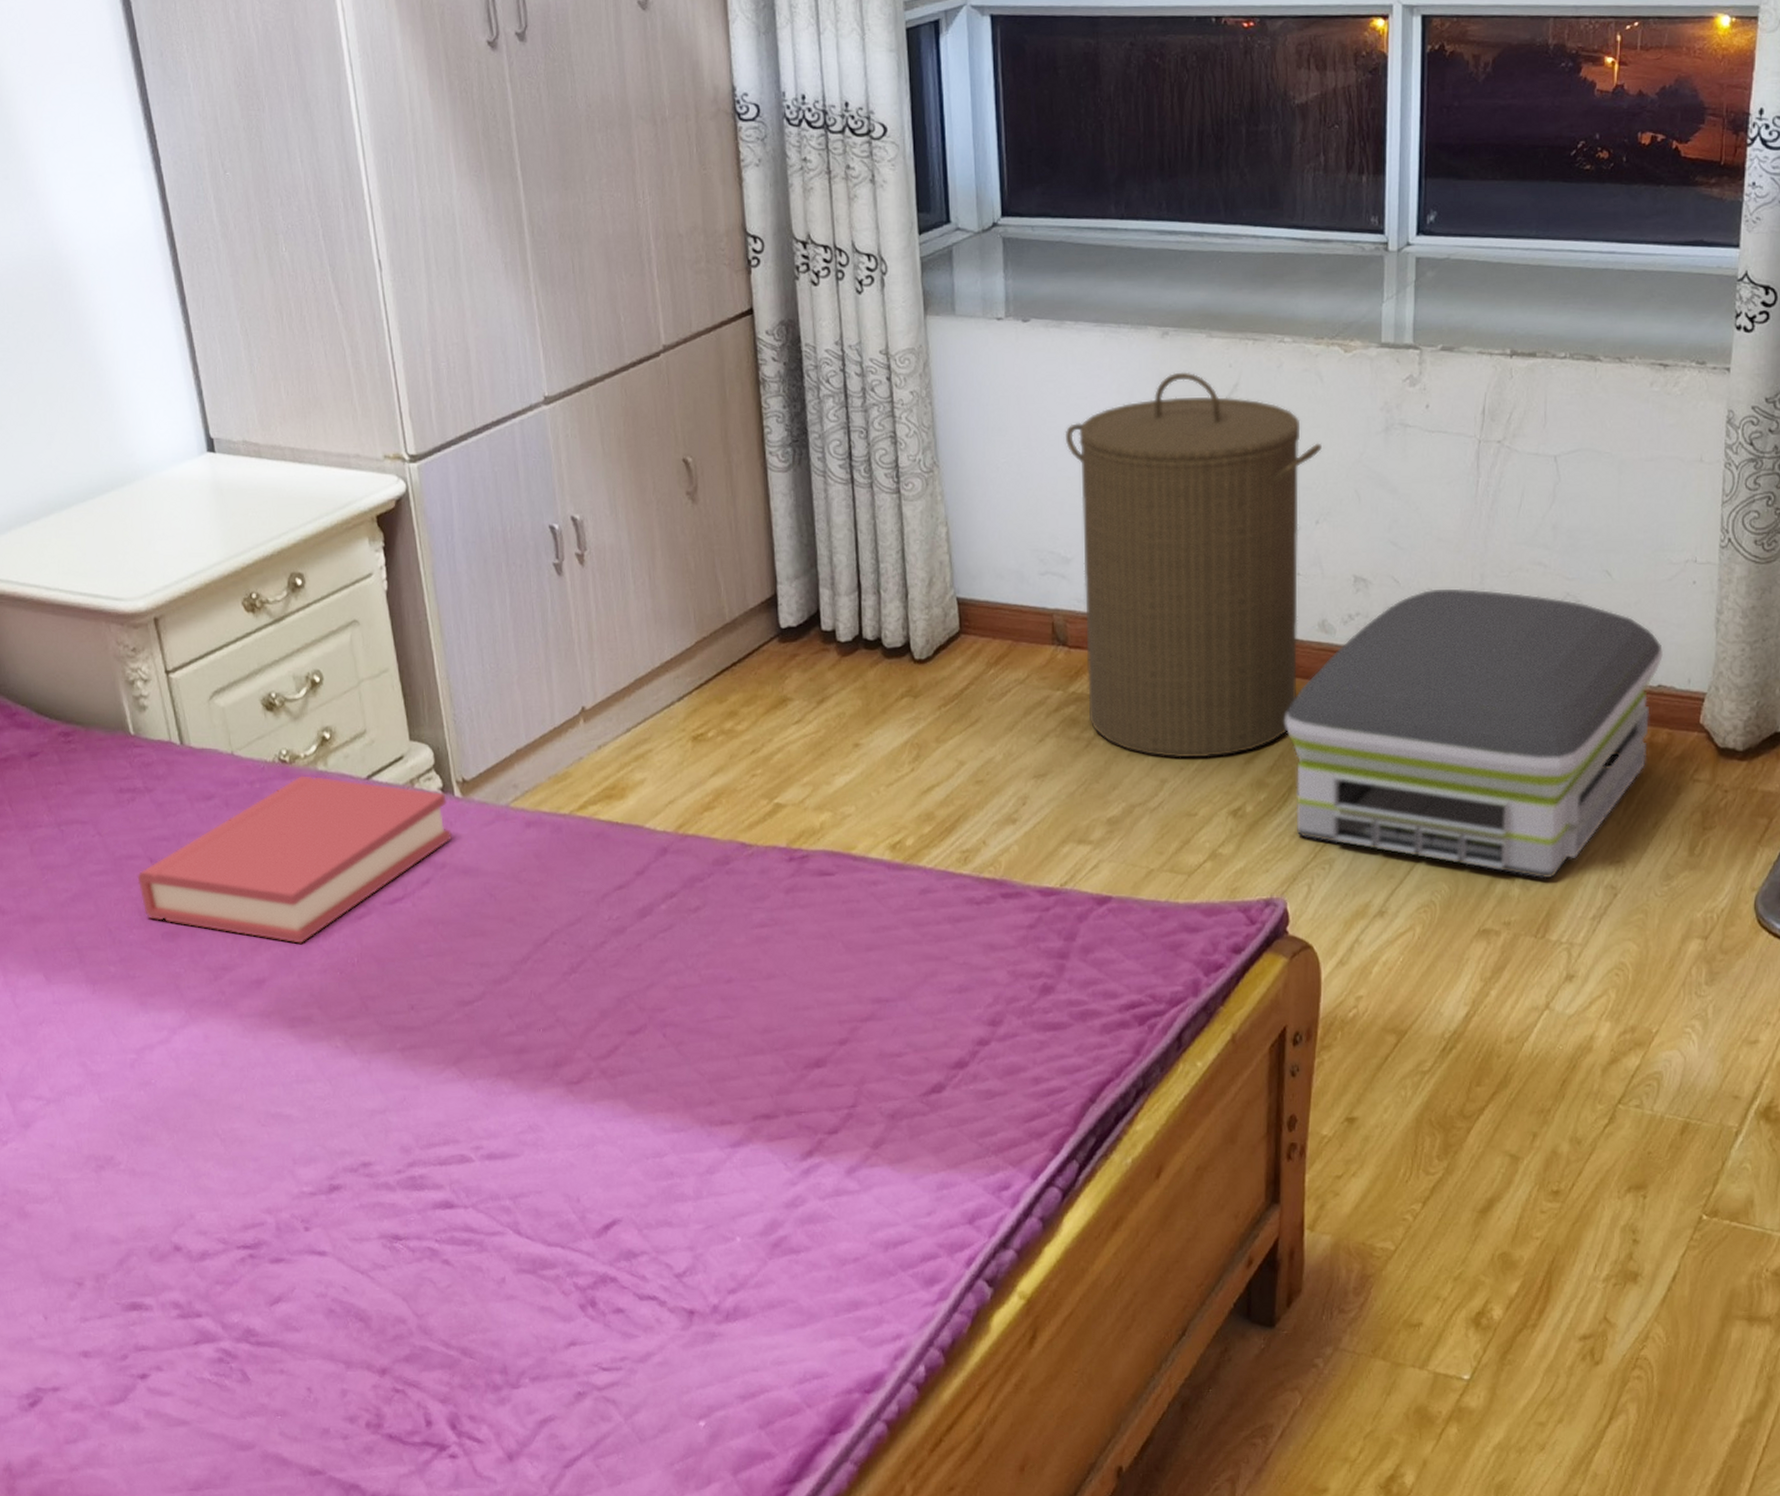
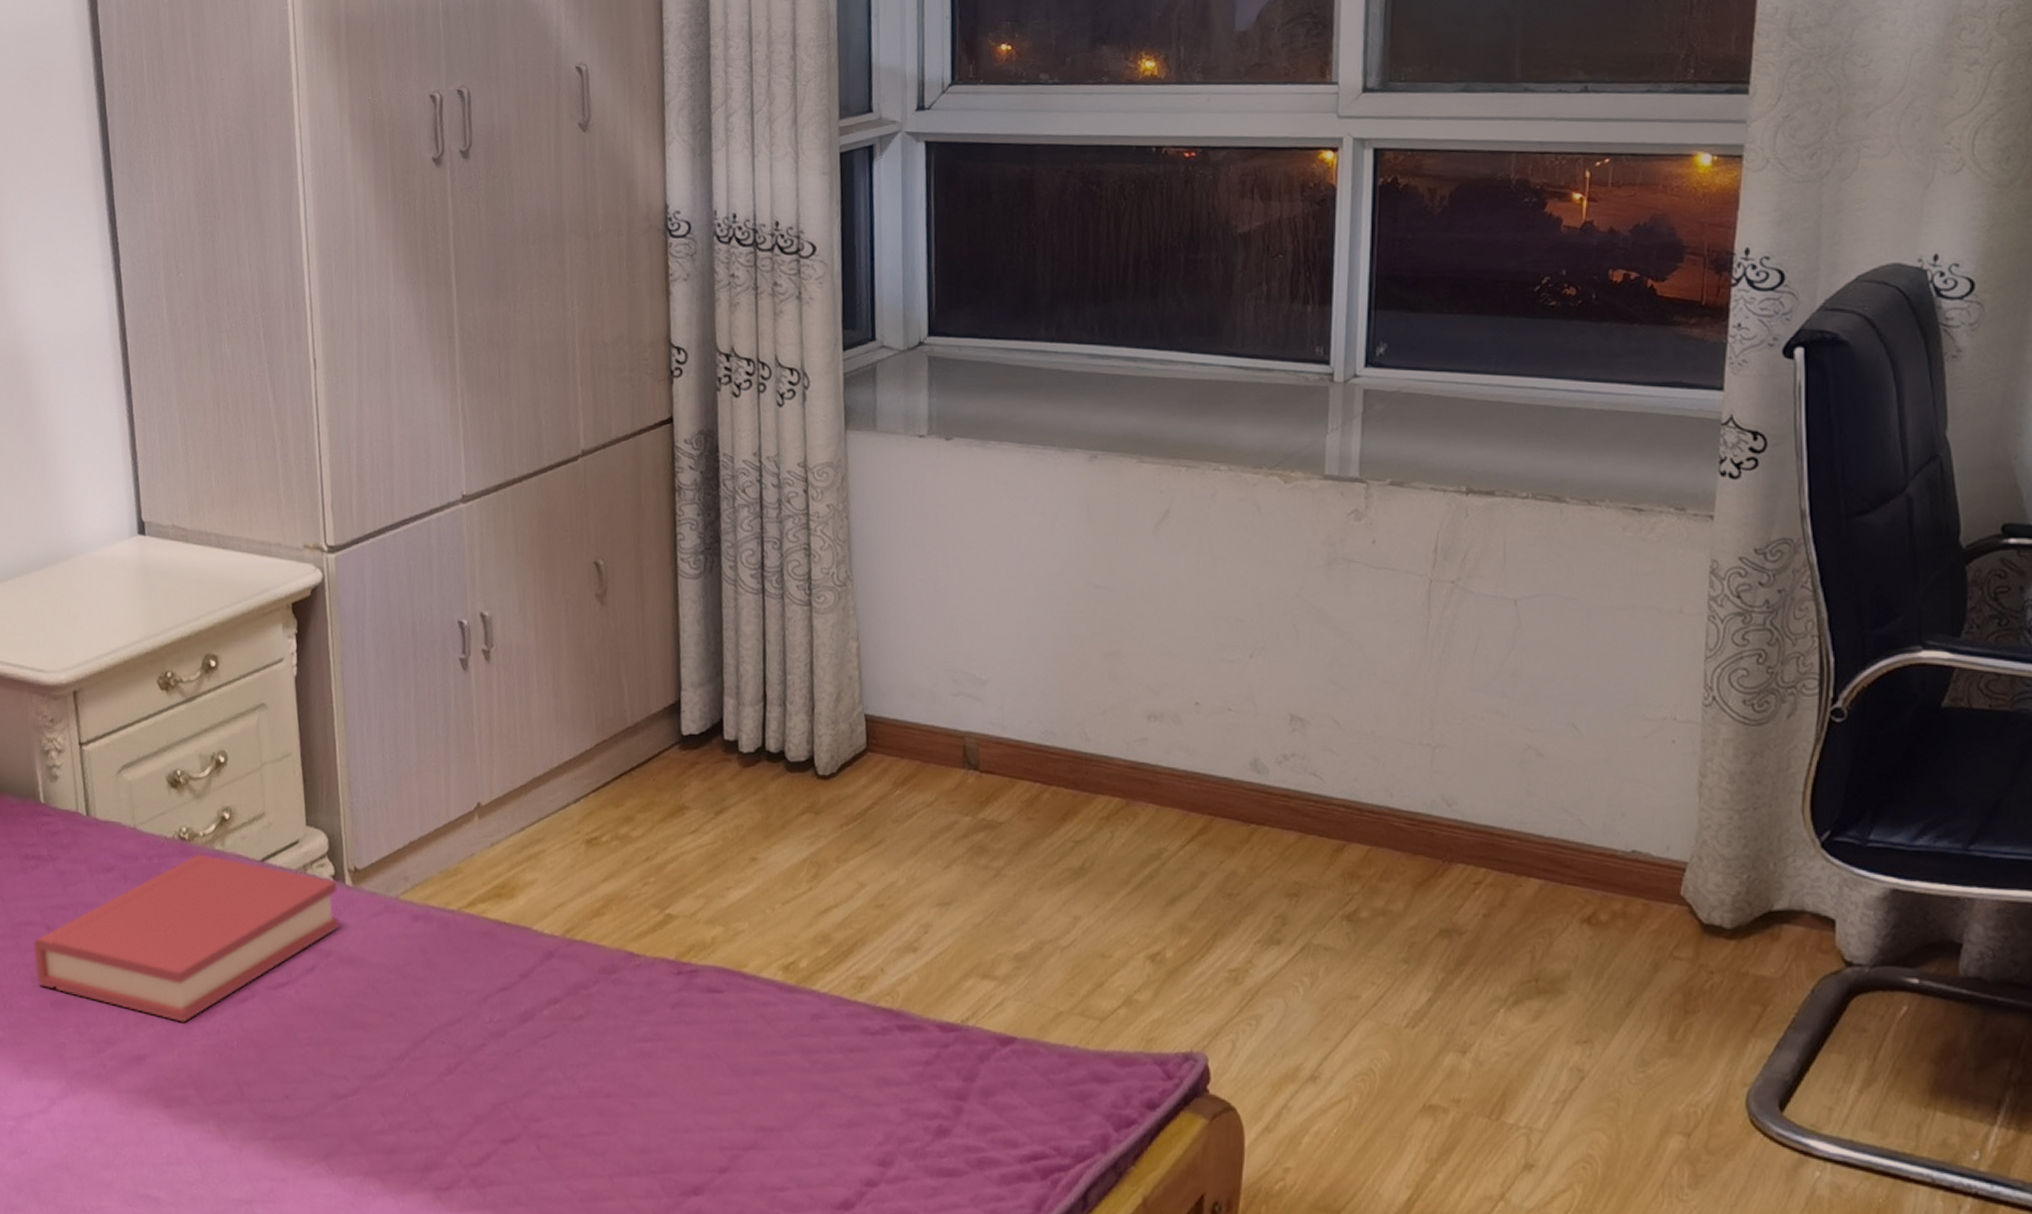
laundry hamper: present [1065,372,1322,758] -> none [984,496,1258,897]
air purifier: present [1285,588,1664,879] -> none [1210,732,1639,1055]

